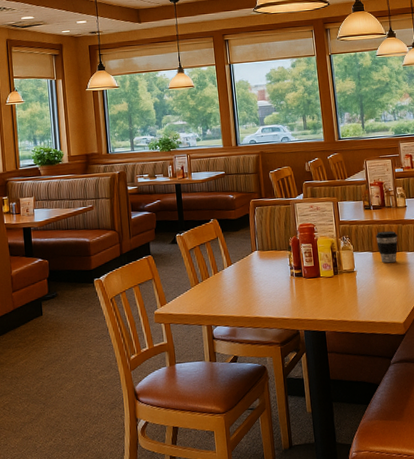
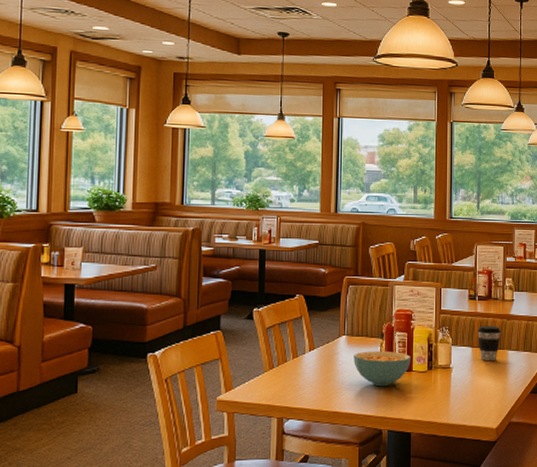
cereal bowl: none [266,261,318,293] -> present [354,351,411,387]

